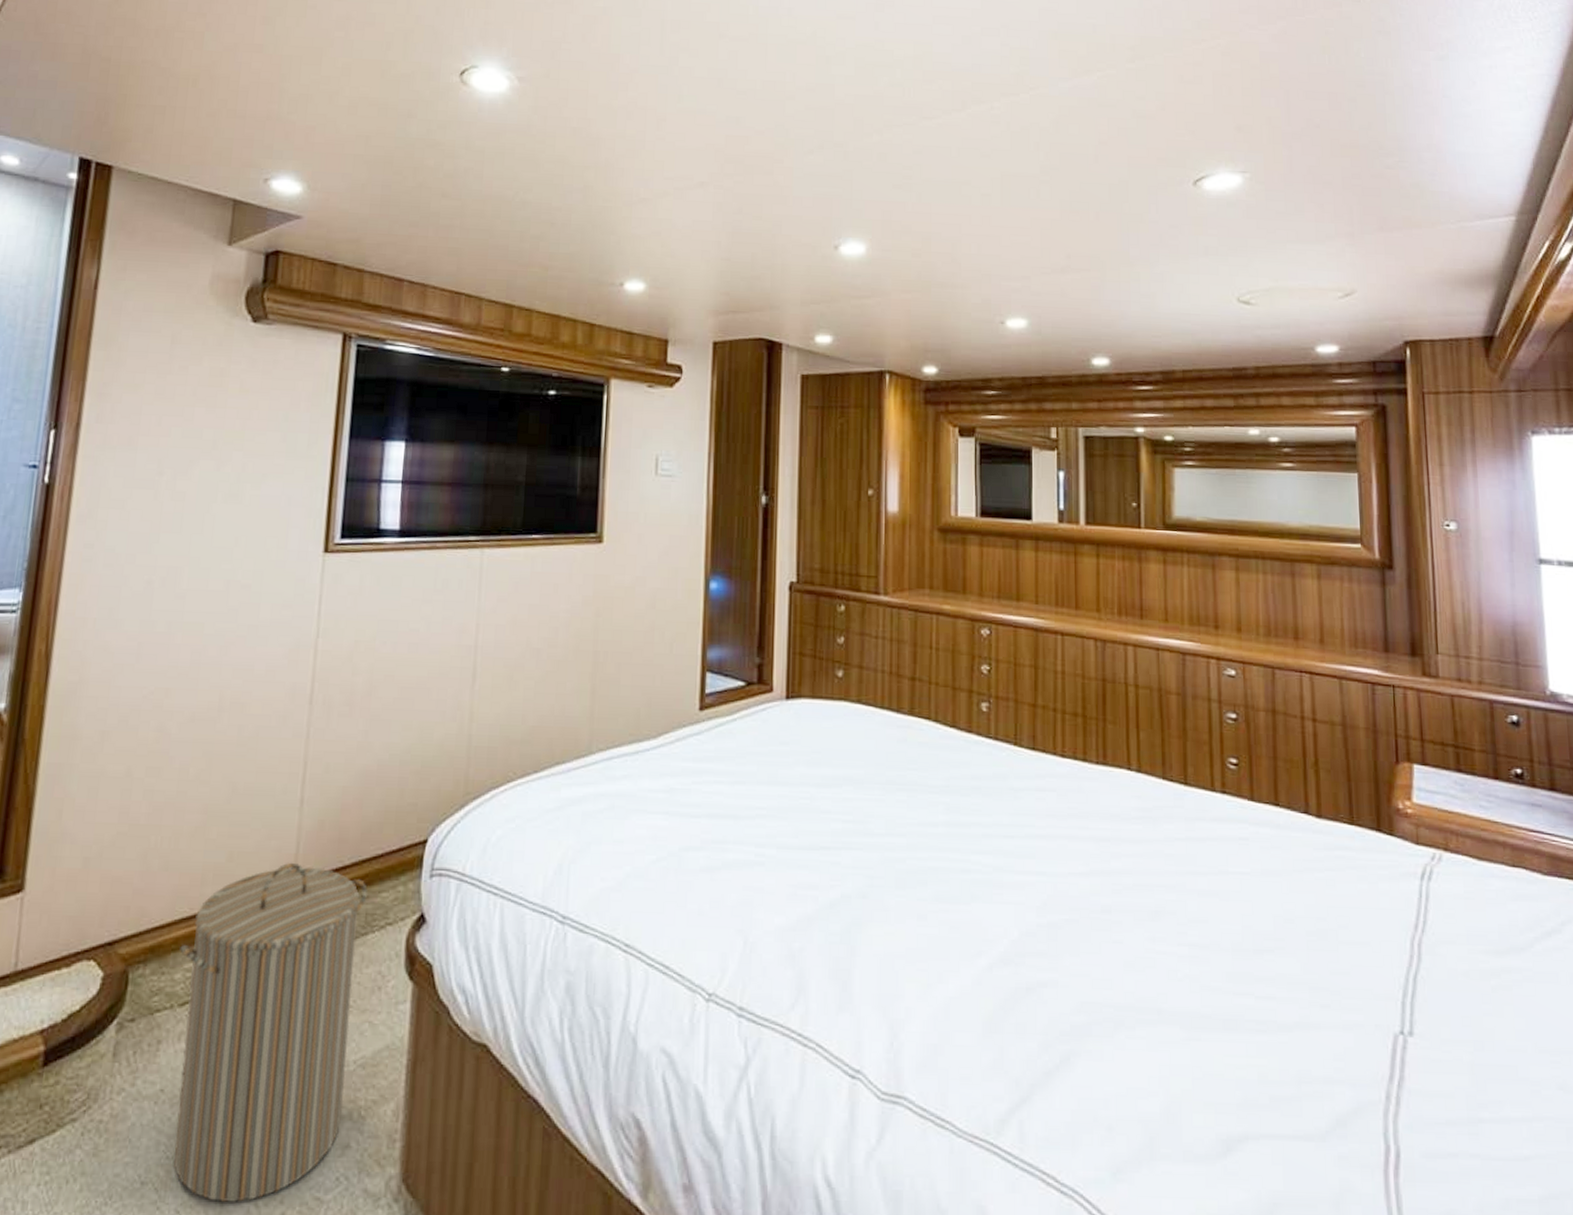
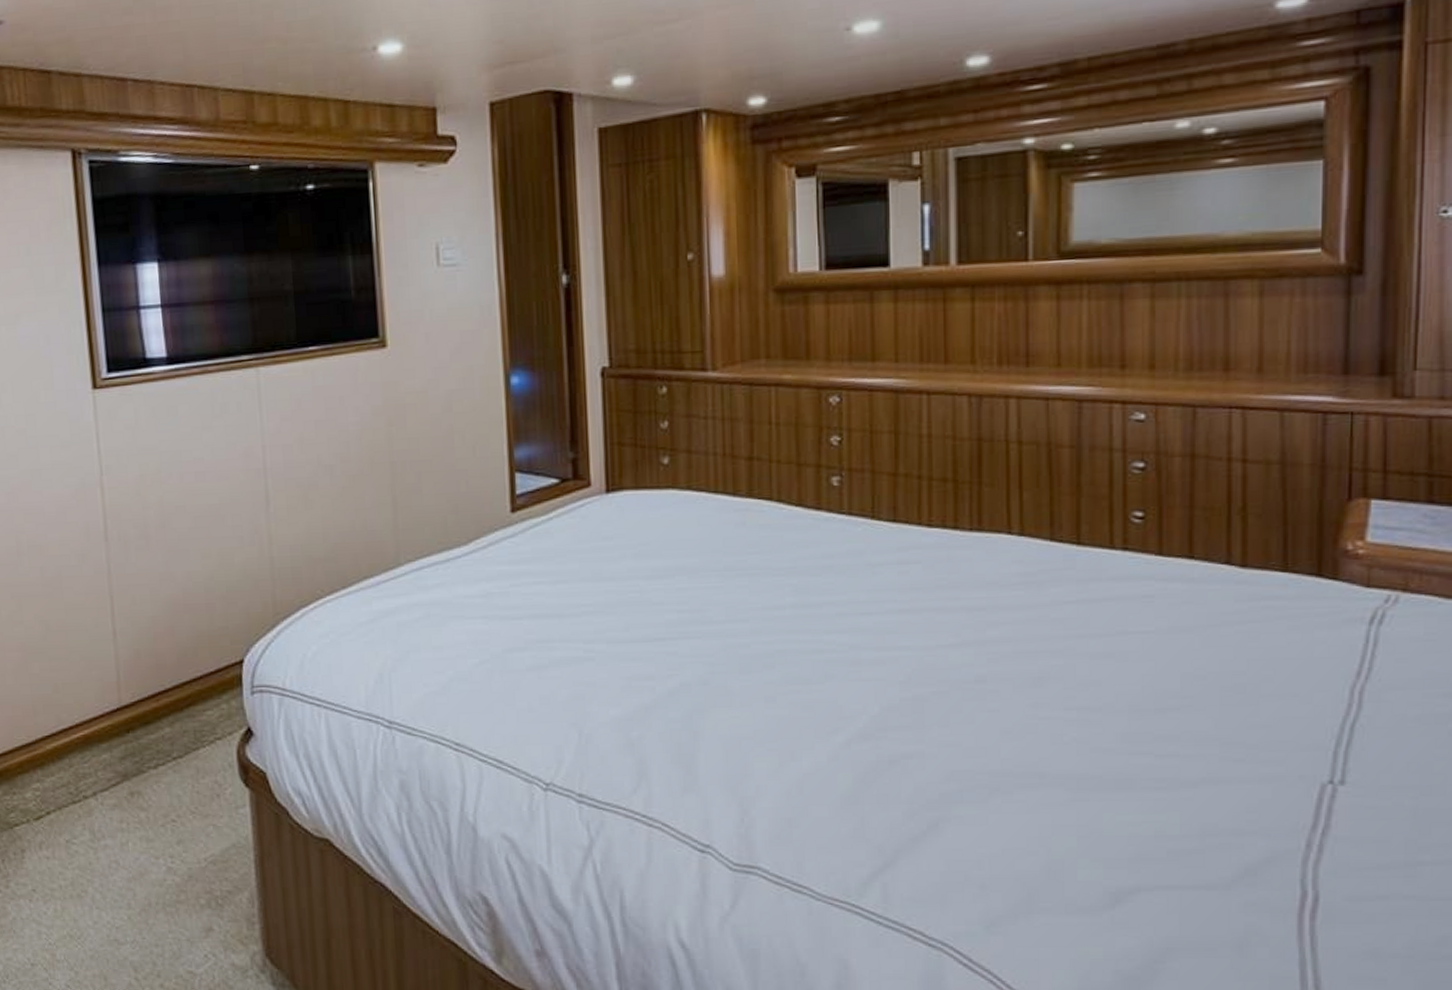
laundry hamper: present [173,862,368,1203] -> none [25,689,201,978]

